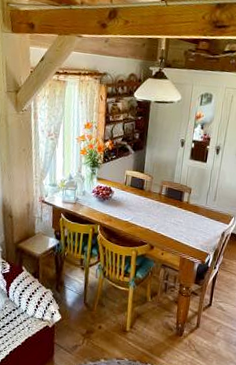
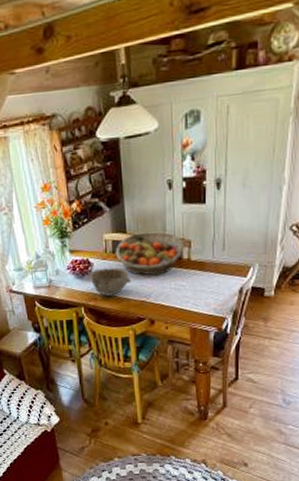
bowl: none [109,197,142,221] -> present [91,268,132,296]
fruit basket: none [132,174,186,211] -> present [115,231,184,276]

